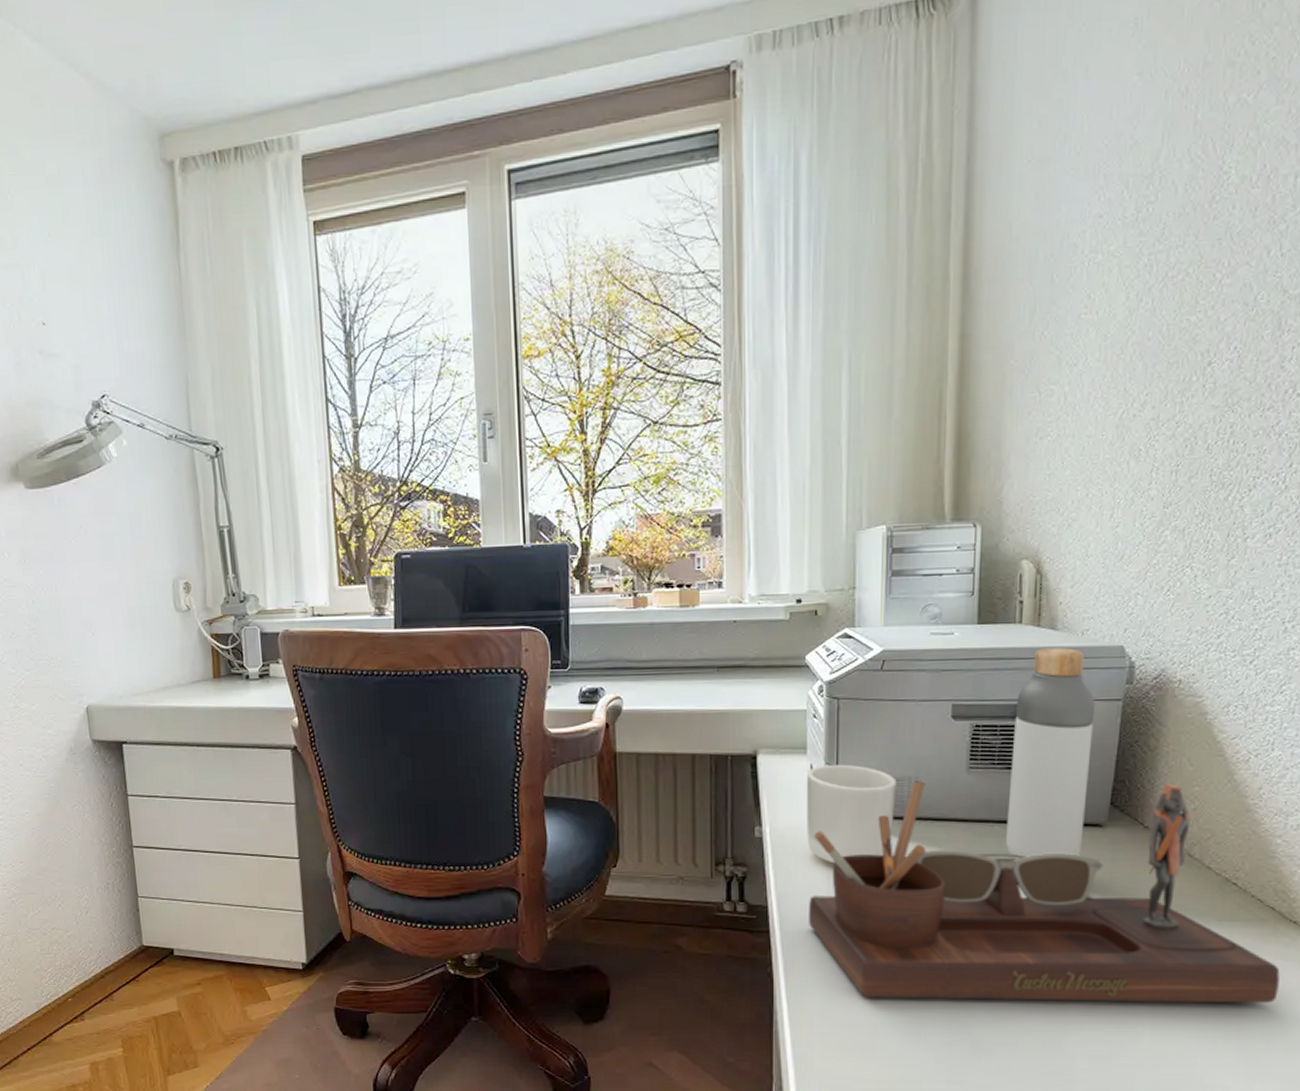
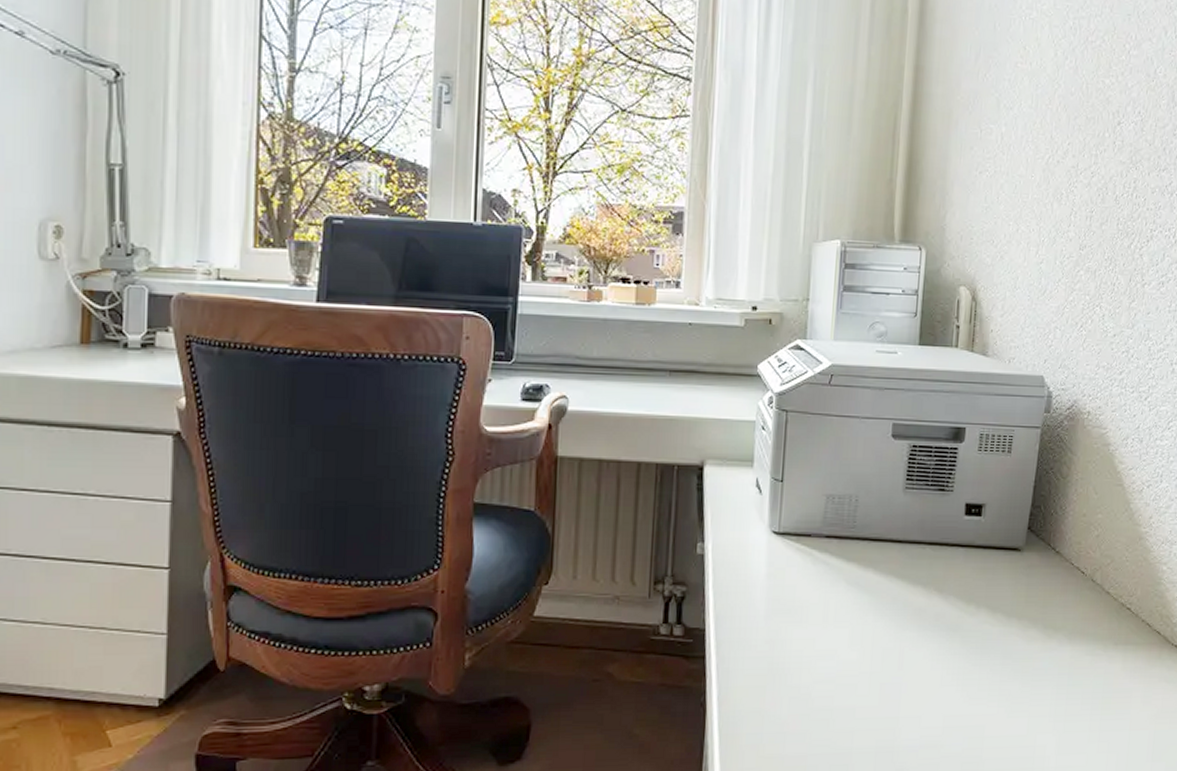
mug: present [806,764,897,864] -> none [748,479,838,584]
desk organizer: present [809,779,1280,1003] -> none [745,498,1164,728]
bottle: present [1006,647,1095,860] -> none [935,373,1018,583]

